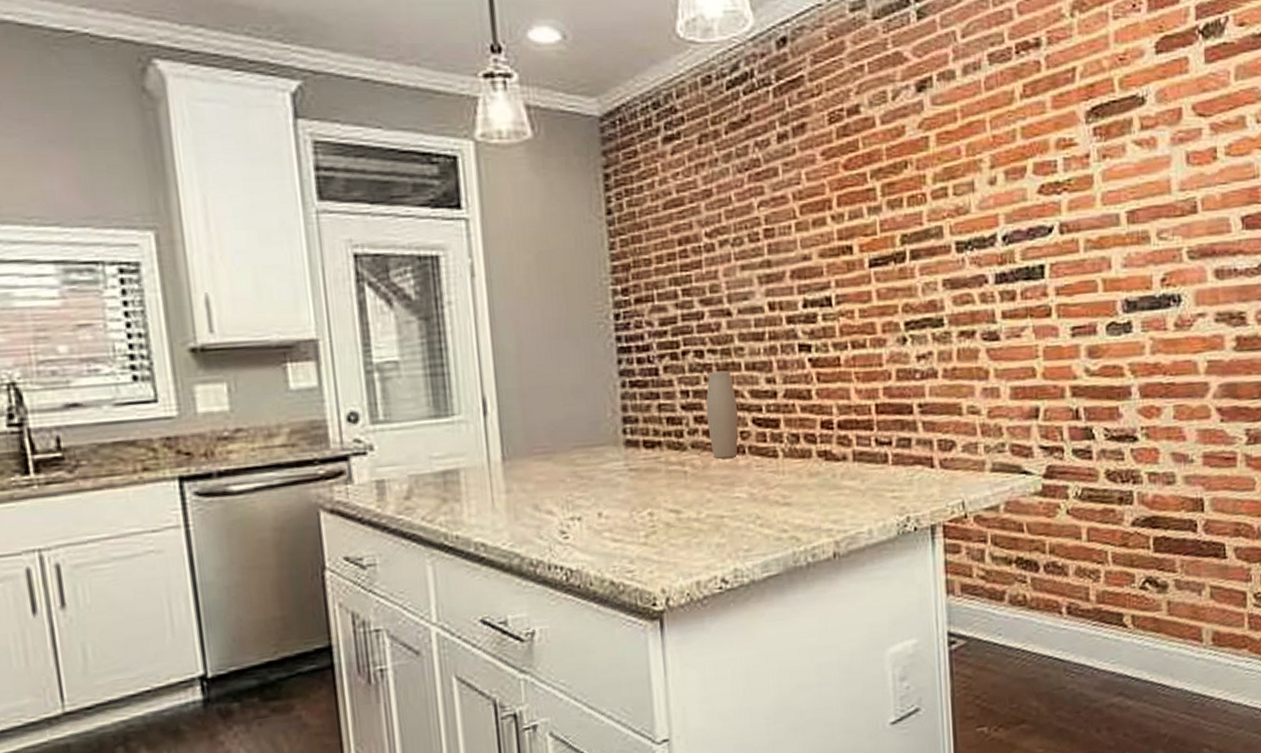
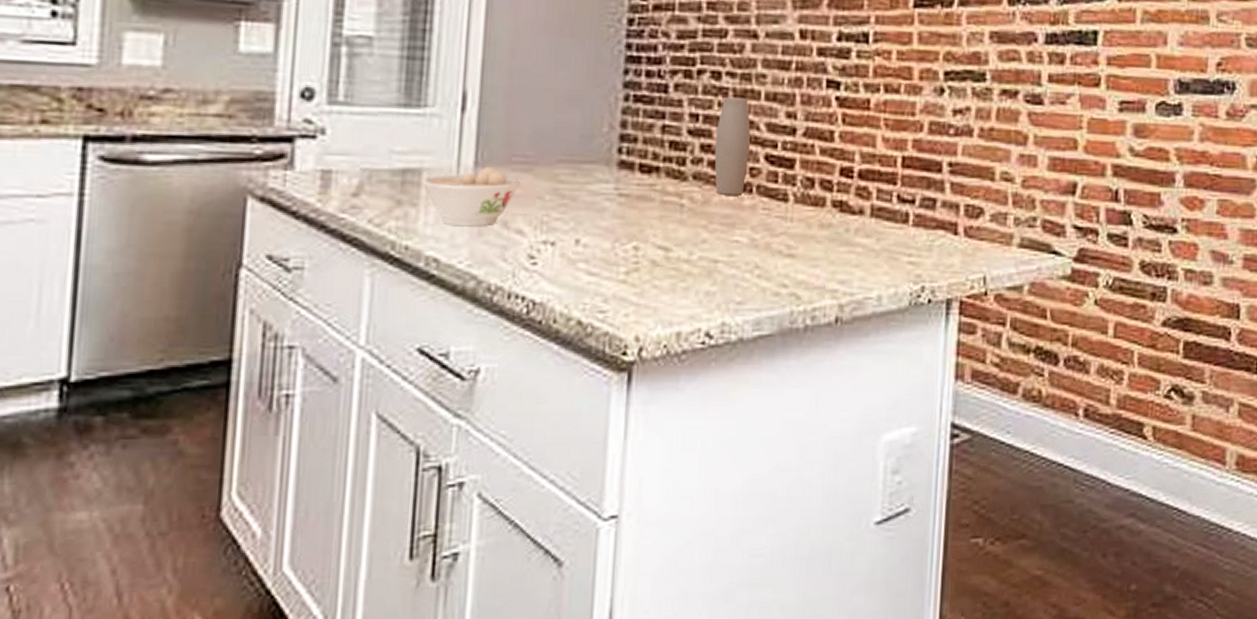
bowl: none [461,459,544,515] -> present [422,166,520,227]

